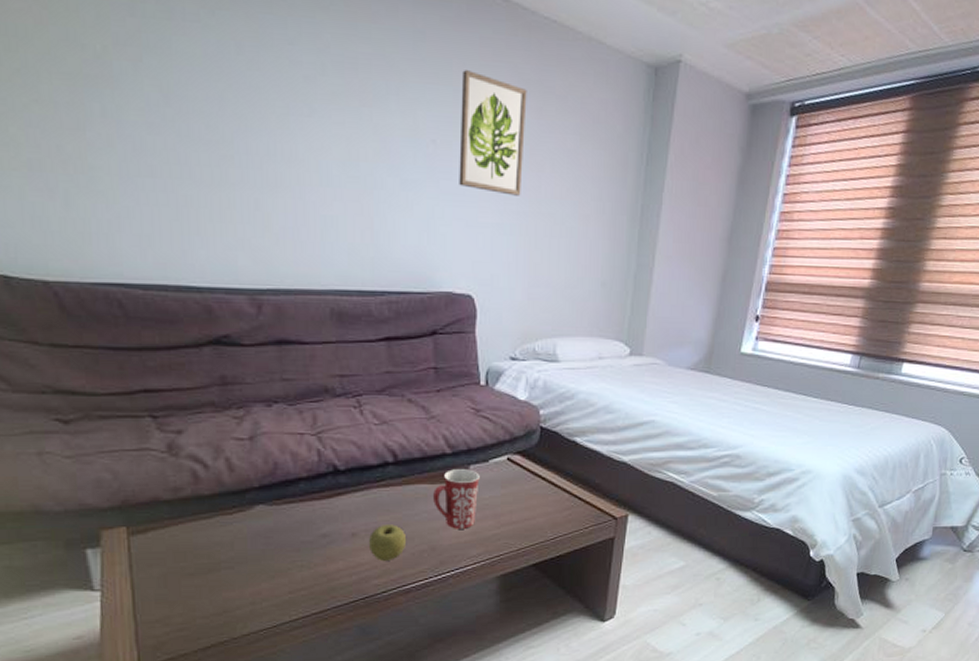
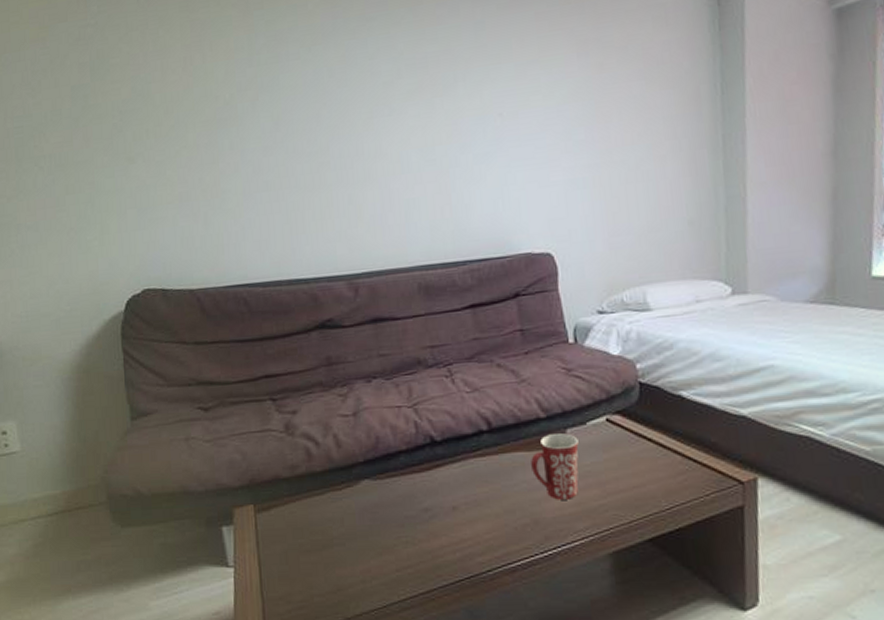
apple: present [369,524,406,561] -> none [470,496,507,536]
wall art: present [459,69,527,196] -> none [522,44,591,151]

